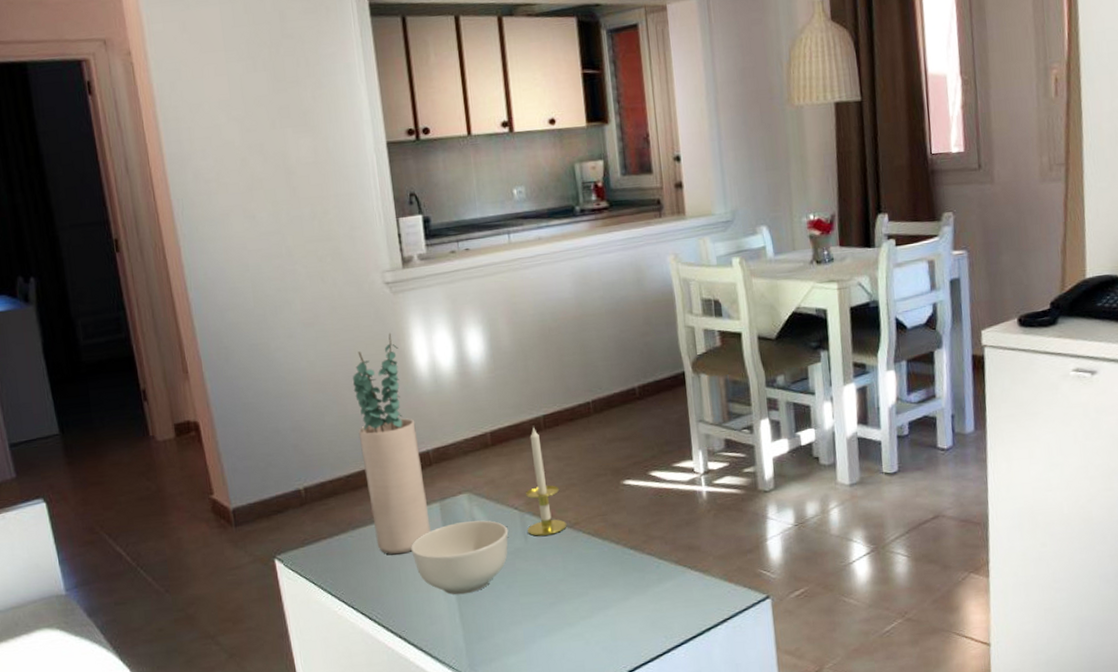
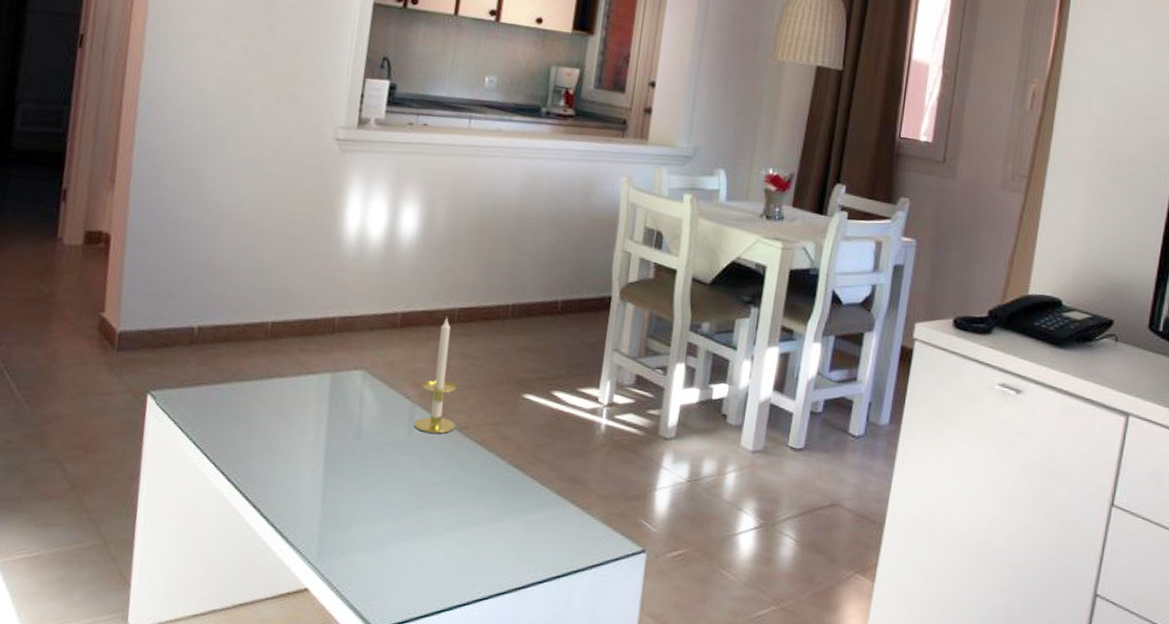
vase: present [352,332,431,555] -> none [257,189,332,419]
bowl: present [411,520,509,595] -> none [290,398,395,477]

